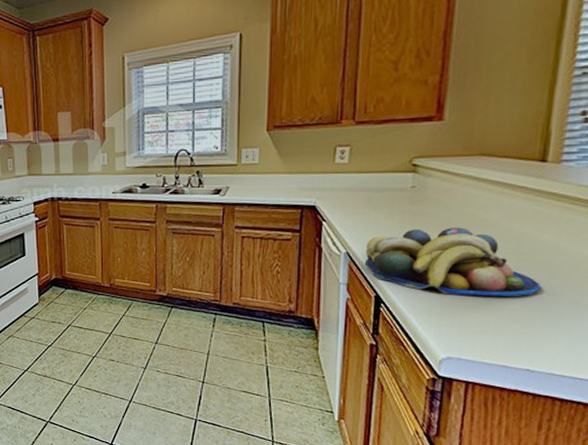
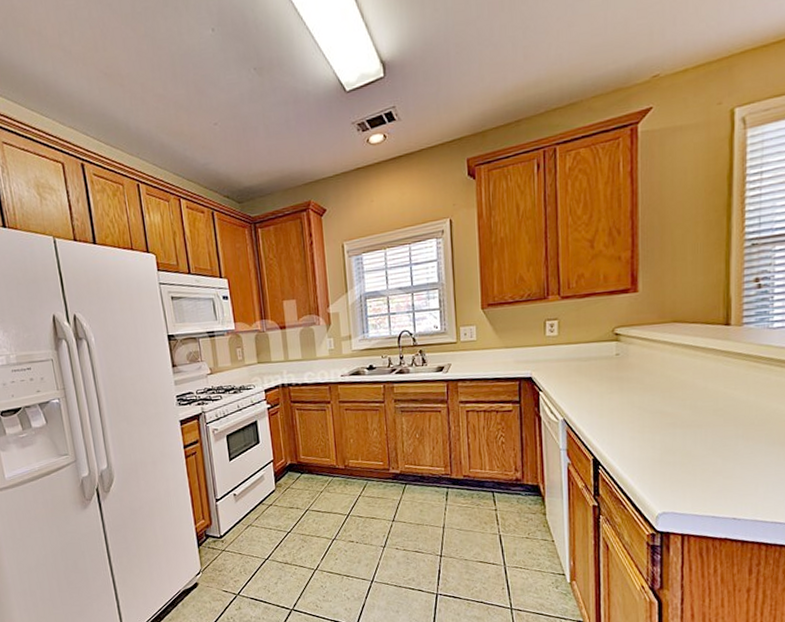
fruit bowl: present [364,227,541,297] -> none [580,389,737,453]

